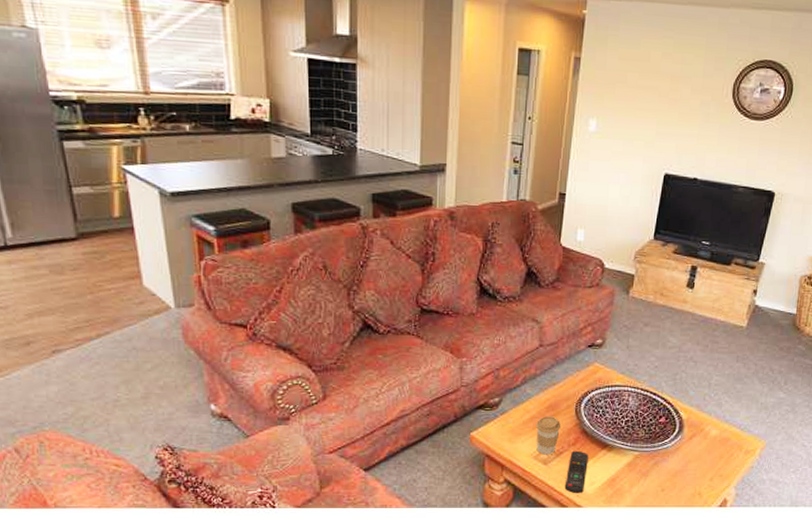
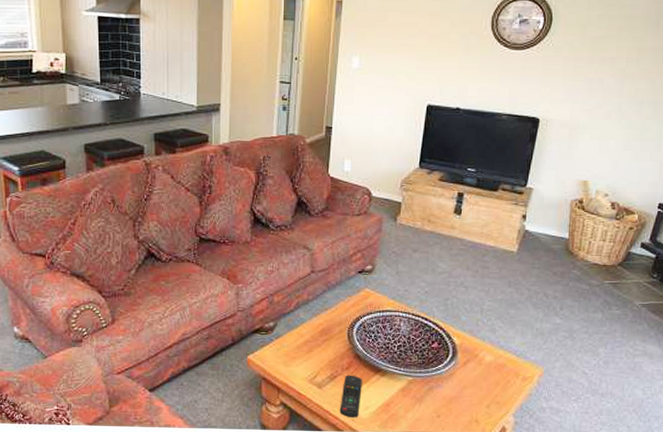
coffee cup: present [536,416,562,455] -> none [310,341,335,379]

